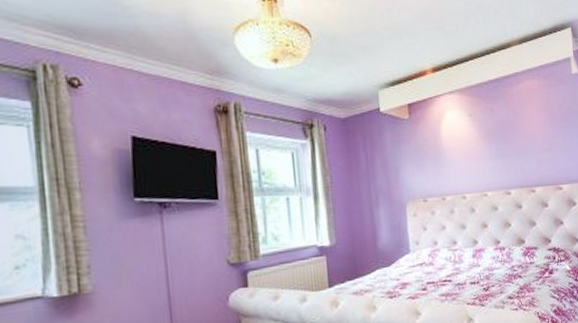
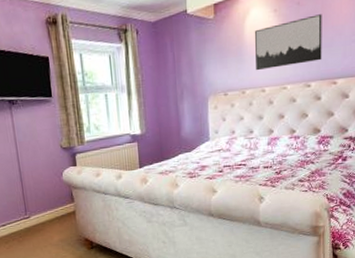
wall art: none [450,122,519,176] -> present [254,14,322,71]

